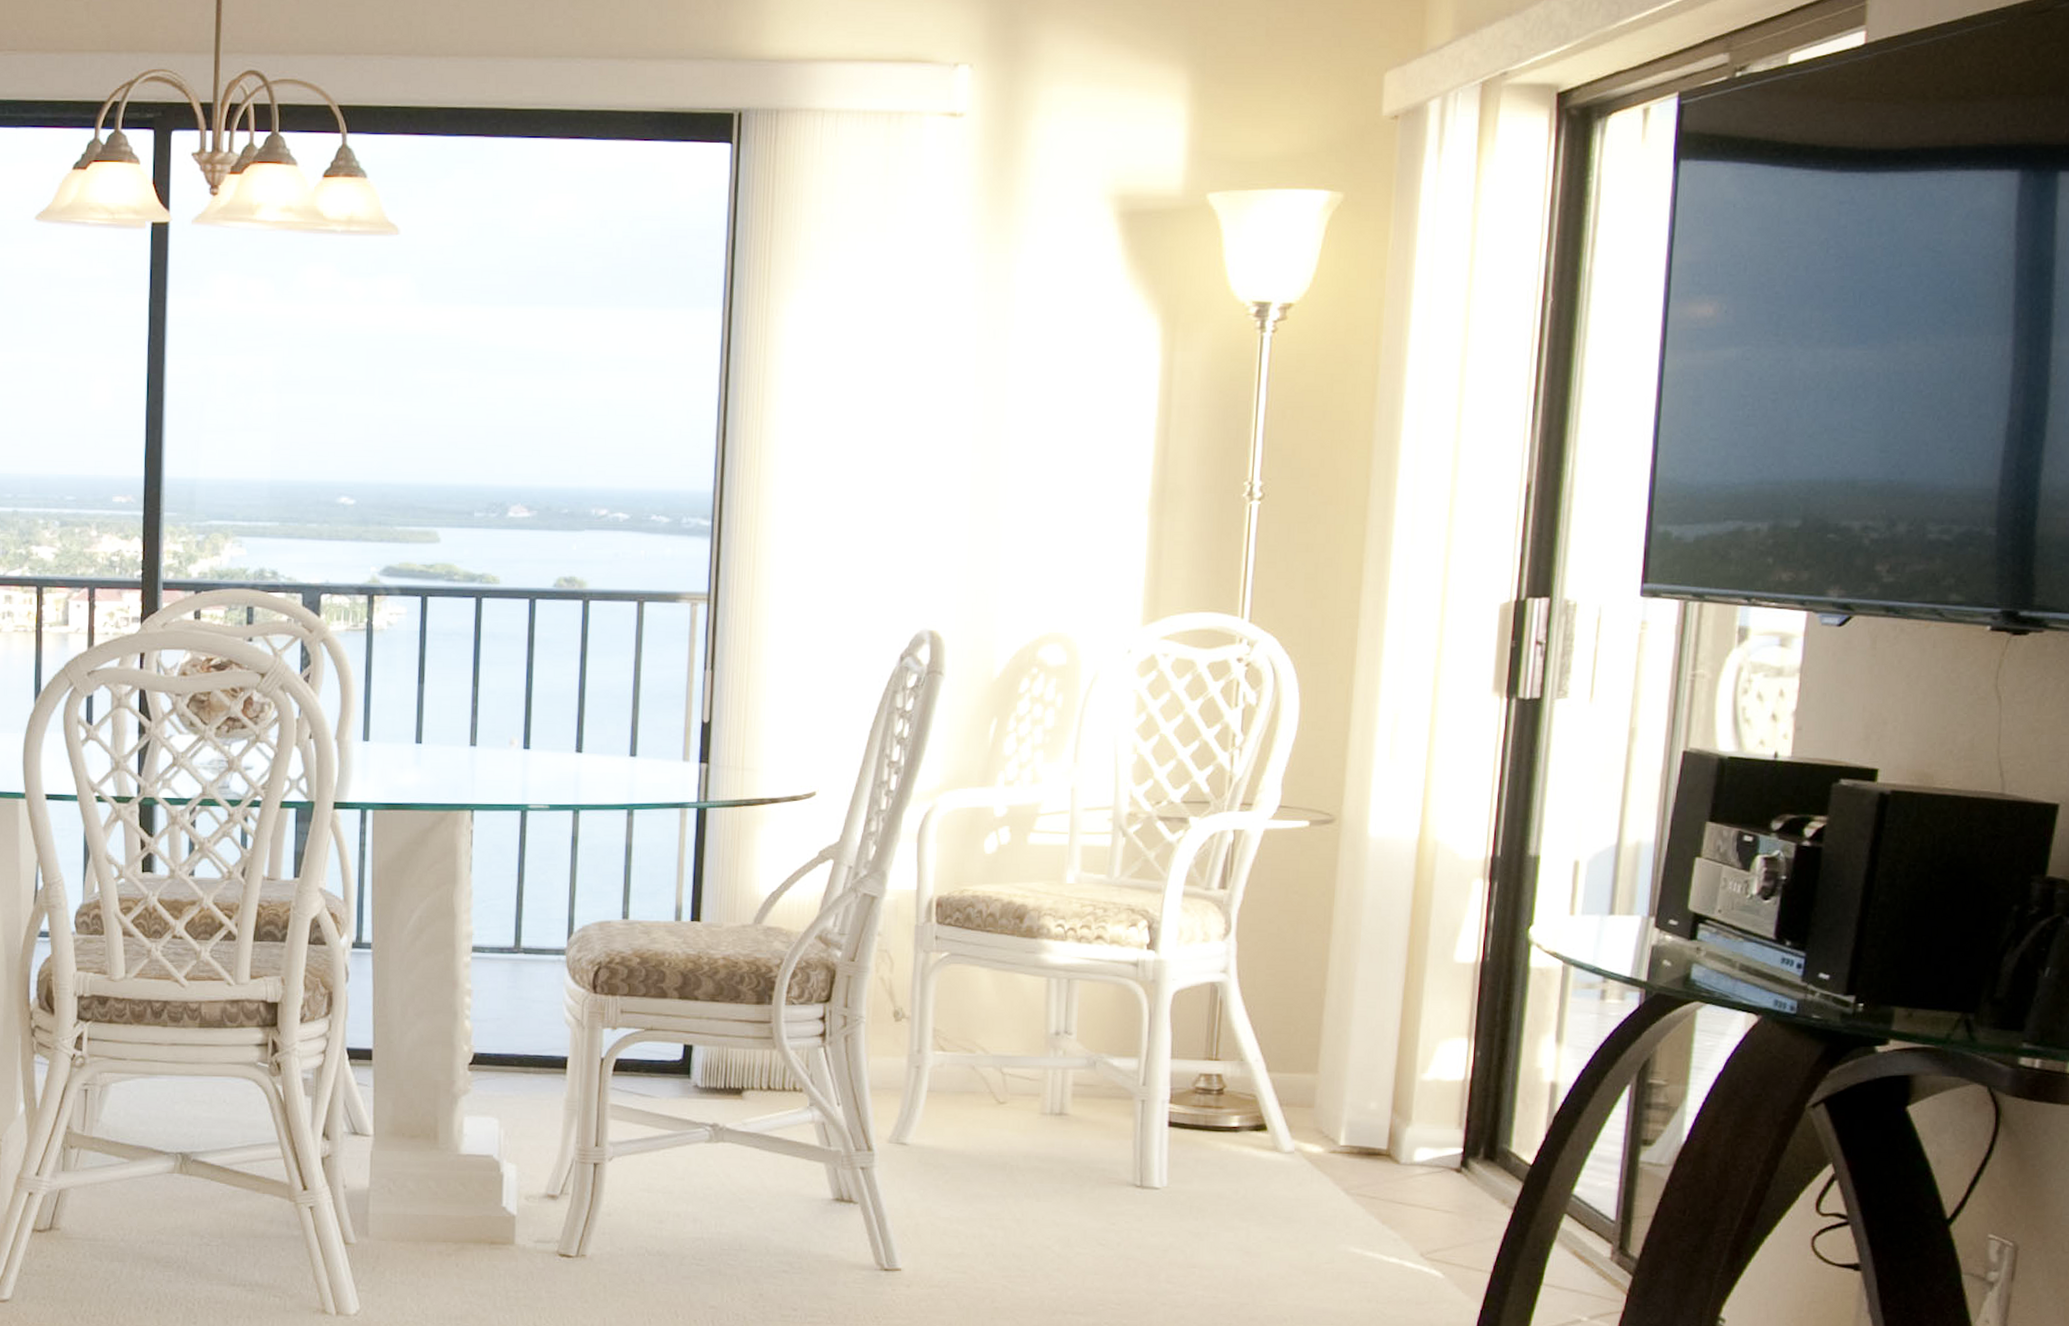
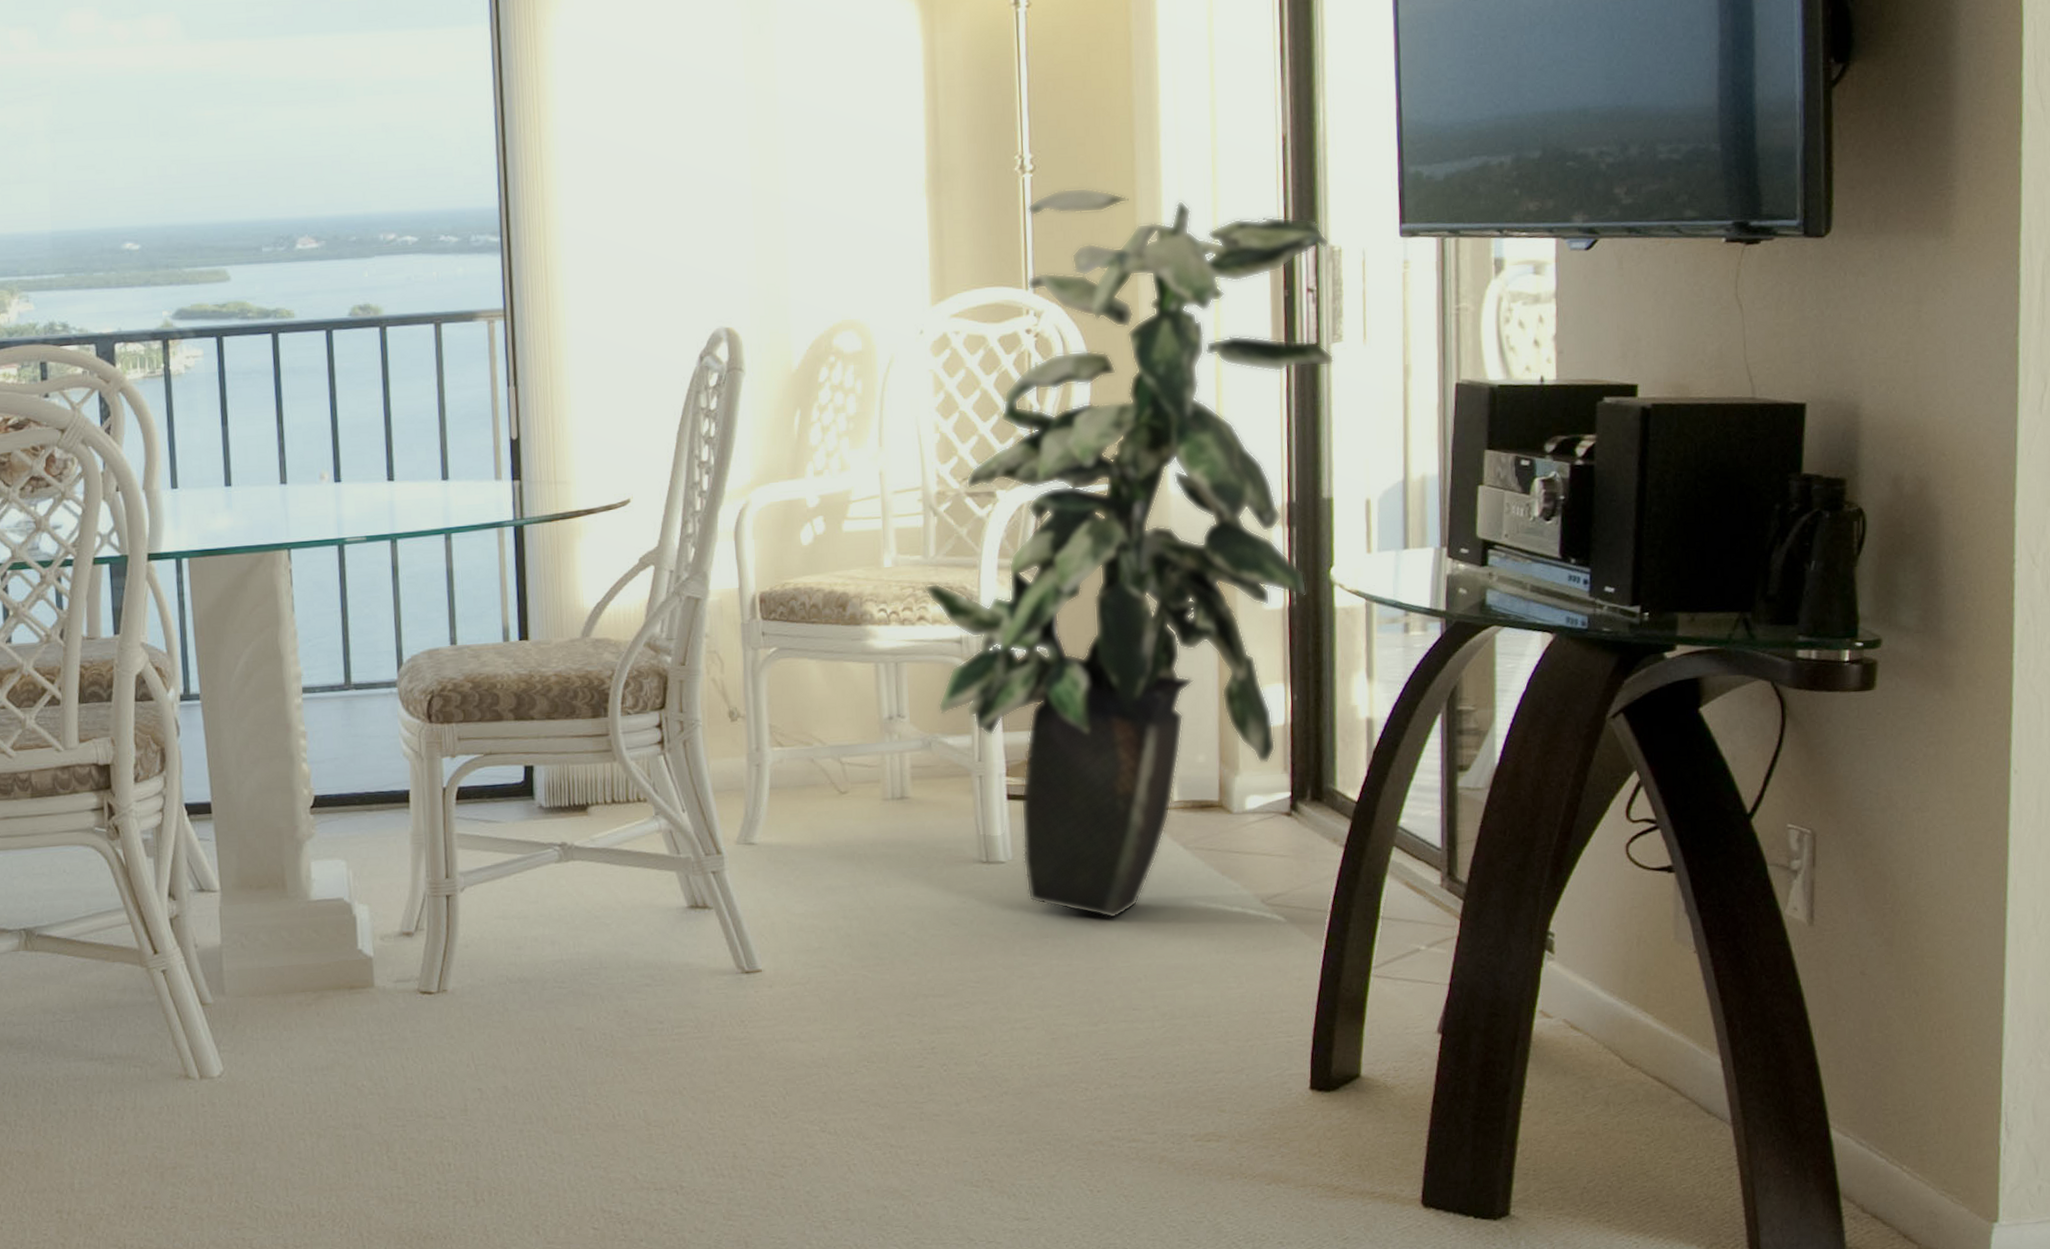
indoor plant: none [1105,519,1564,1256] -> present [924,187,1335,919]

